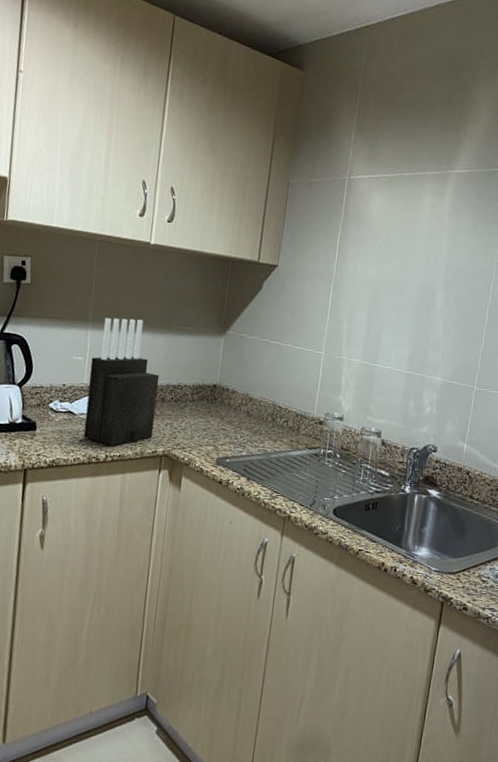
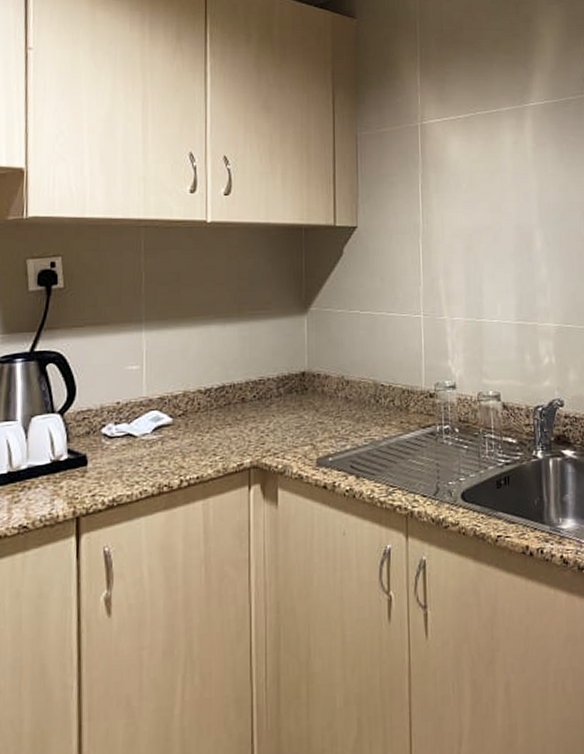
knife block: present [83,317,160,446] -> none [149,310,236,468]

